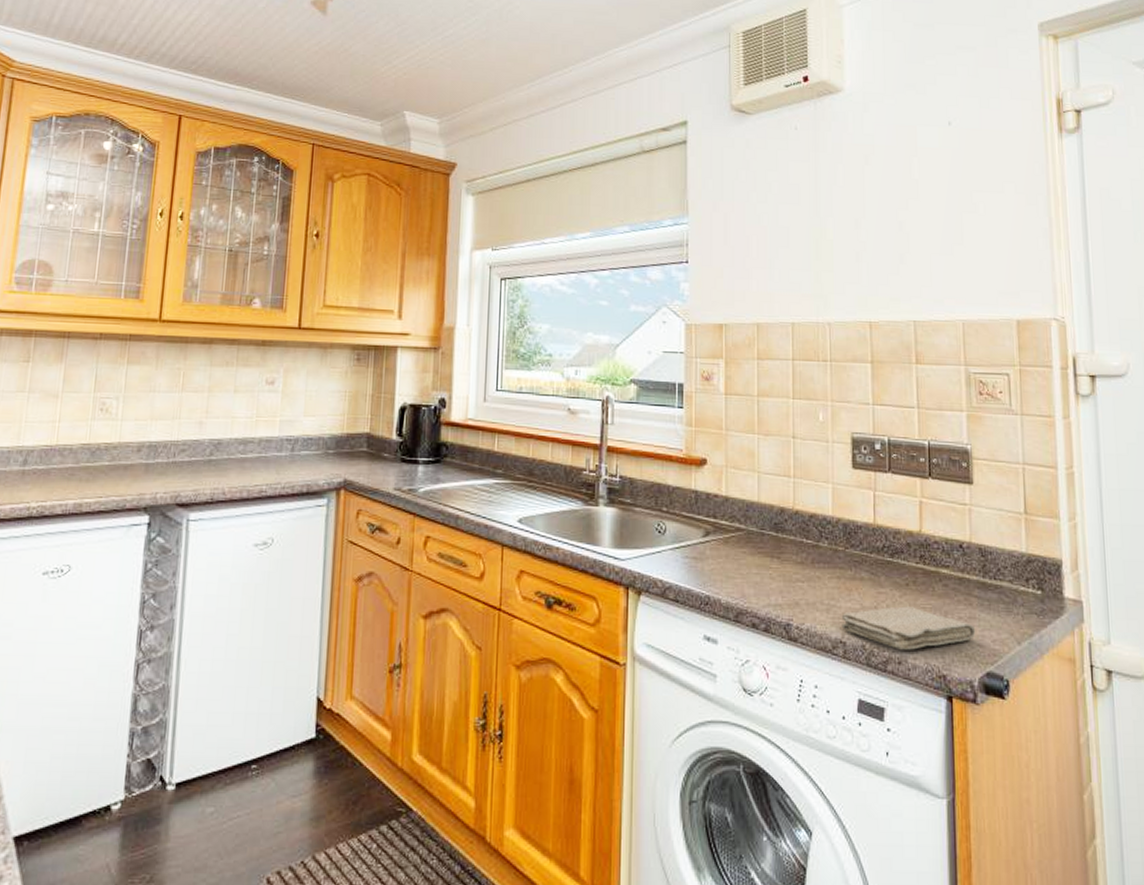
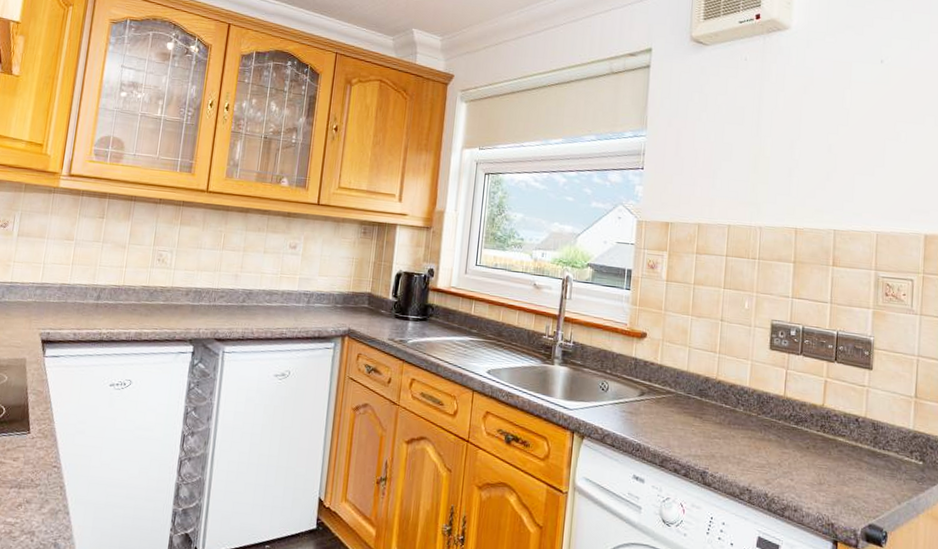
washcloth: present [841,606,976,650] -> none [749,465,863,501]

